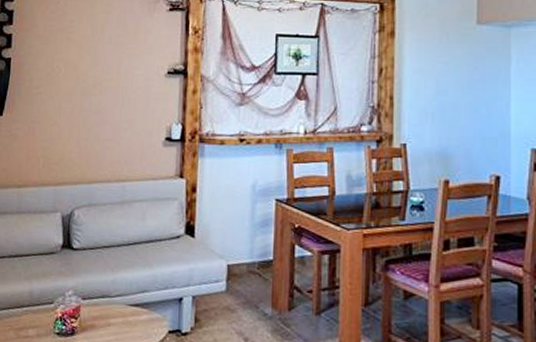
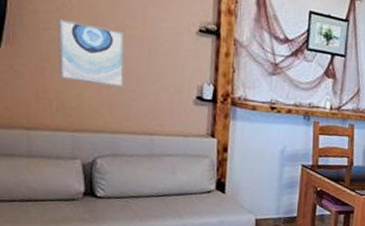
wall art: none [46,83,101,139] -> present [58,19,125,88]

